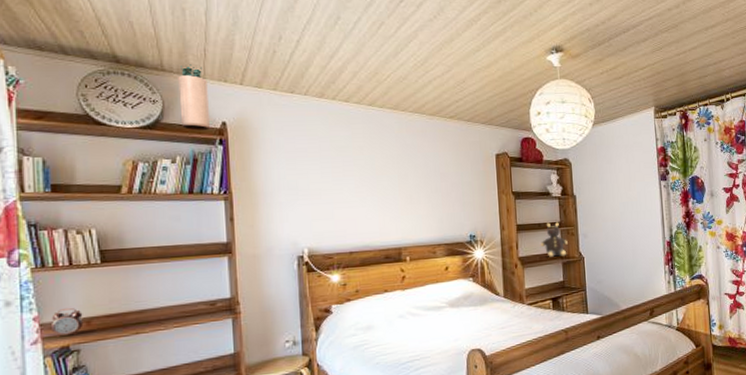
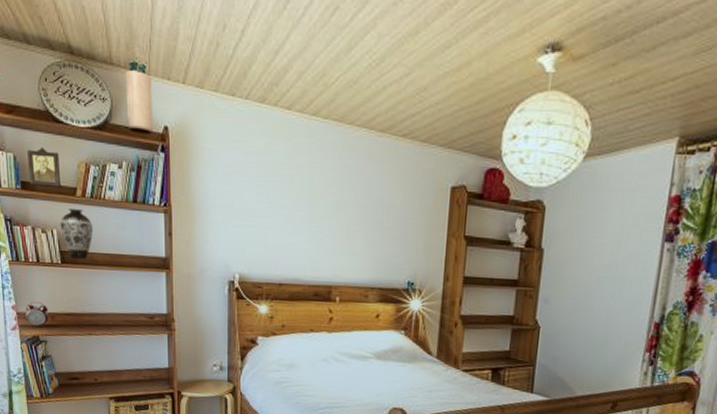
photo frame: none [61,149,103,188] -> present [27,147,62,188]
decorative vase: none [100,206,142,256] -> present [60,209,94,259]
teddy bear: present [540,222,568,258] -> none [488,279,523,322]

